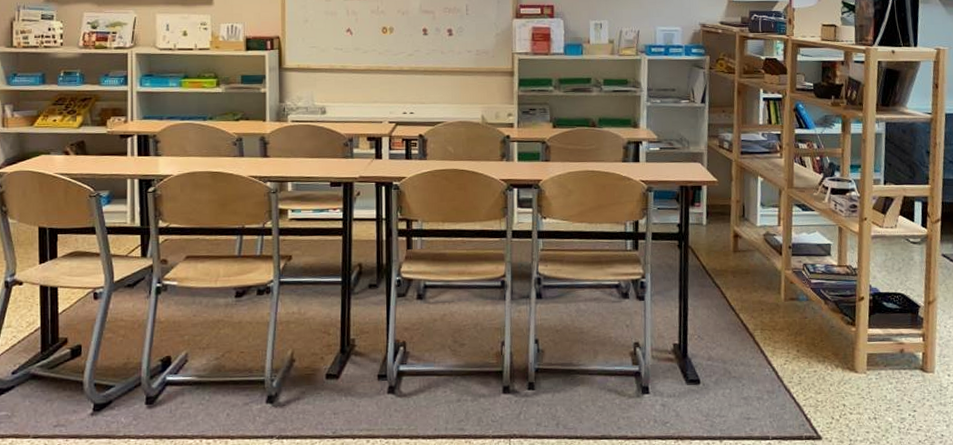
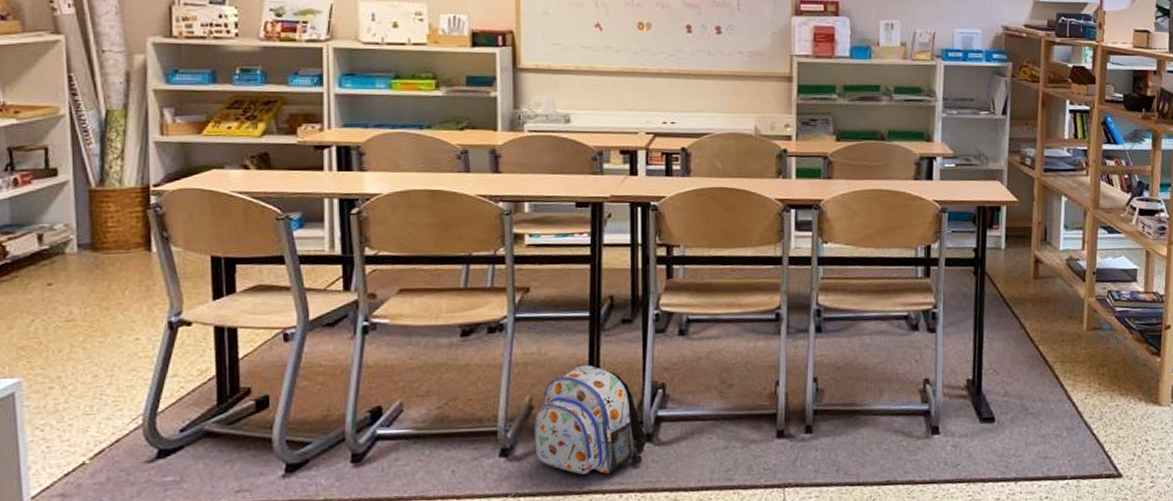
backpack: none [295,323,390,422] -> present [534,363,647,475]

